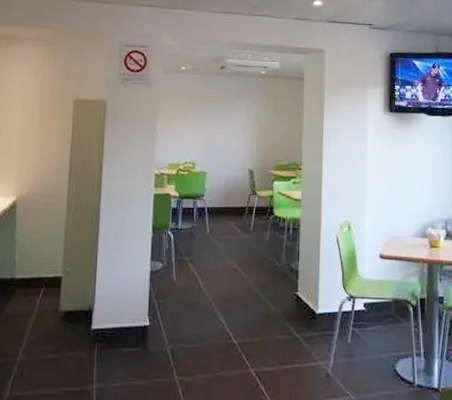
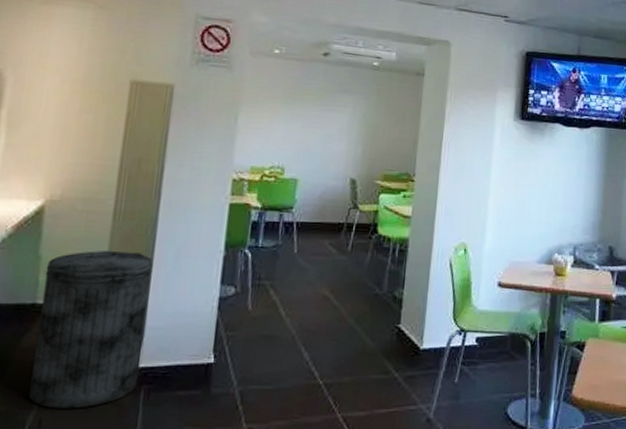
trash can: none [13,234,98,362] -> present [29,250,153,409]

